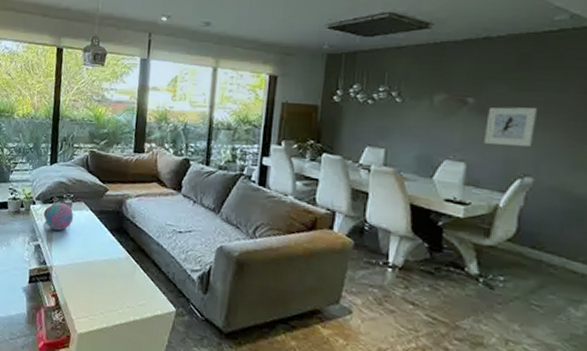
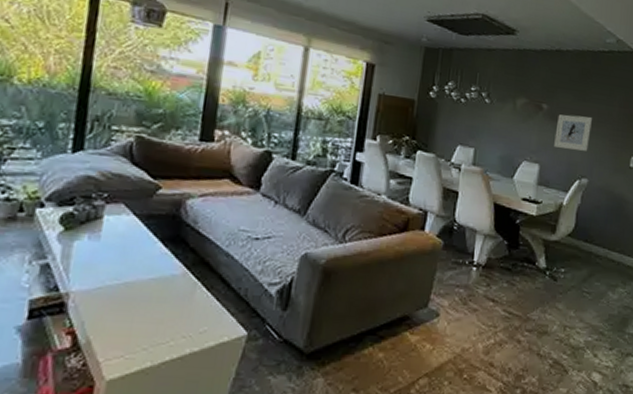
decorative ball: present [45,202,74,231] -> none [59,203,108,243]

